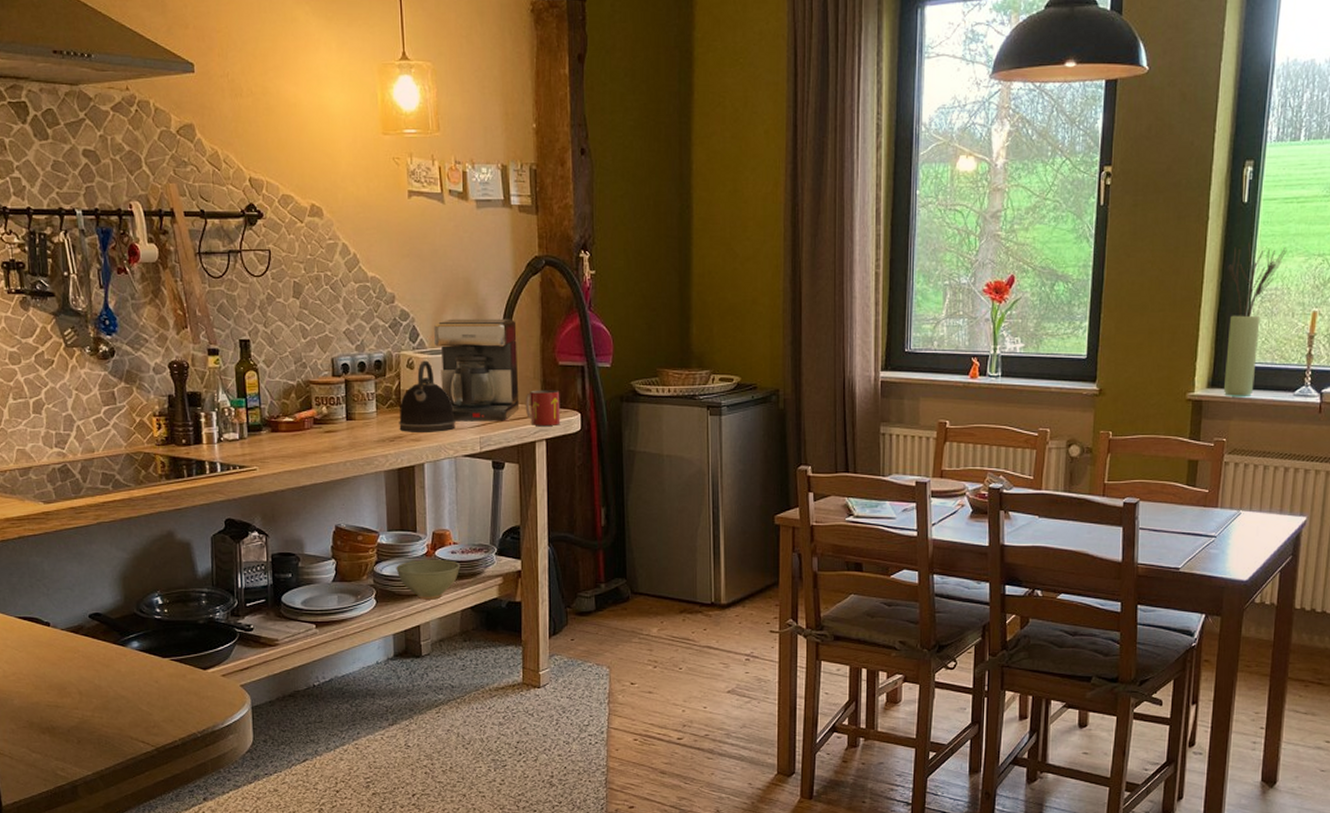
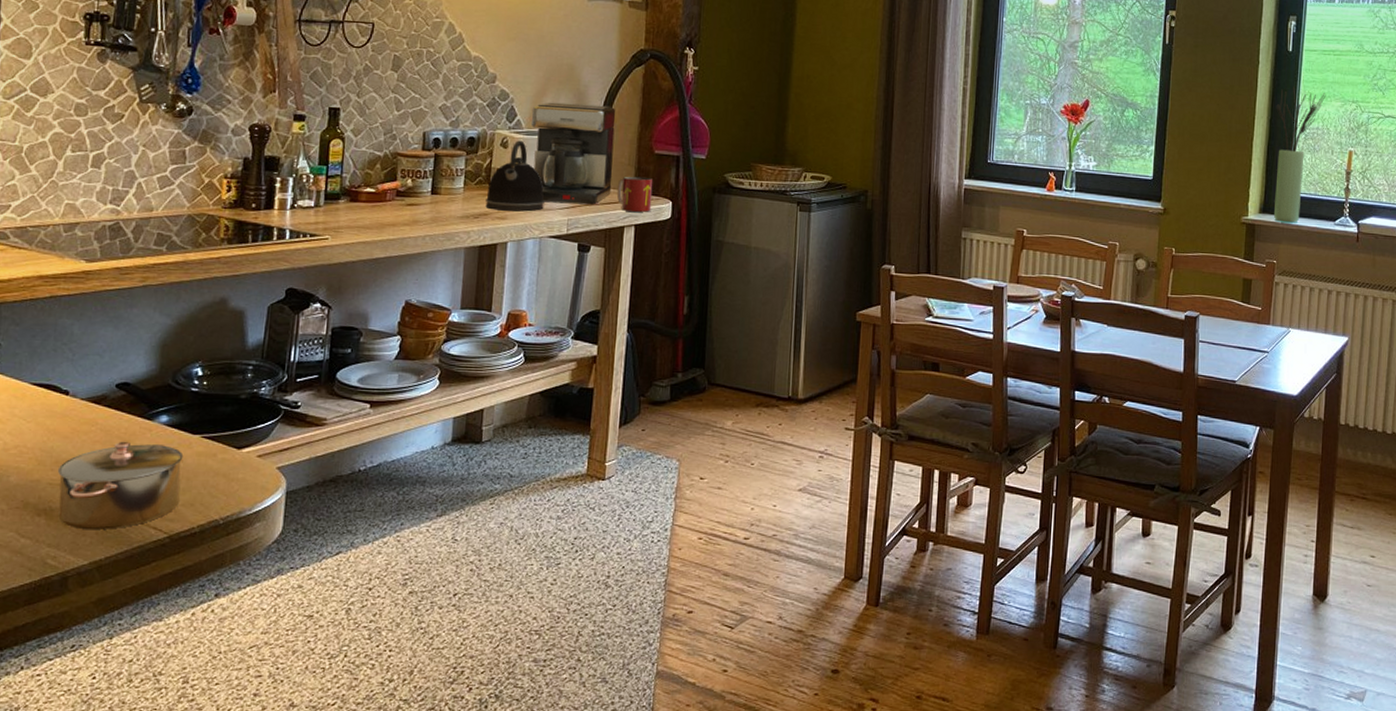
cooking pot: none [52,666,160,744] -> present [57,441,184,529]
bowl: present [396,559,461,600] -> none [465,340,534,383]

